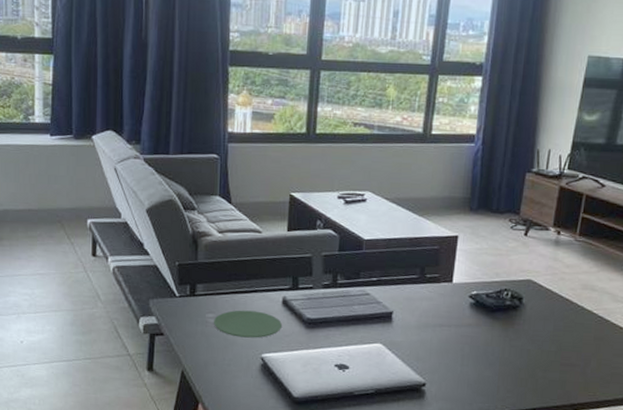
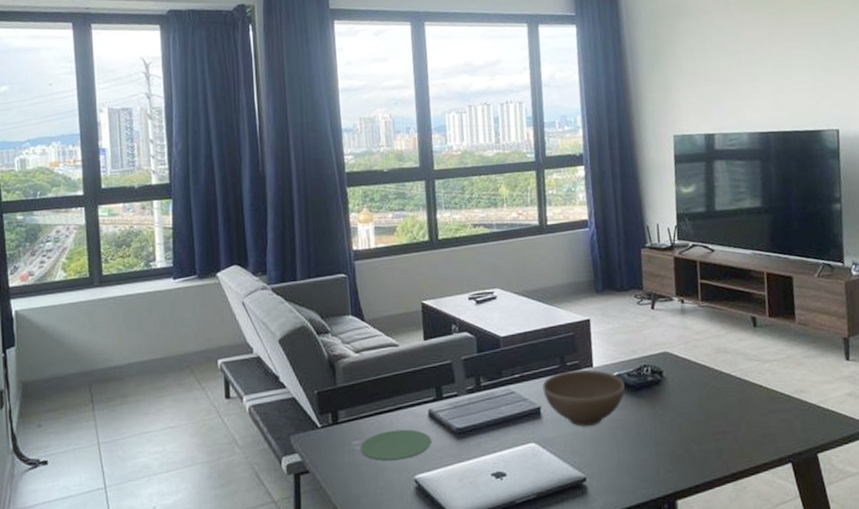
bowl: none [397,282,481,338] -> present [541,369,625,428]

